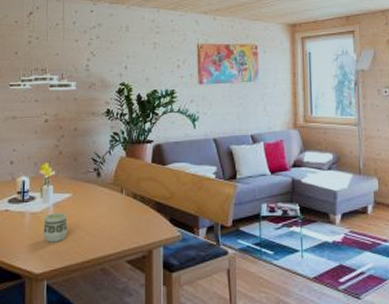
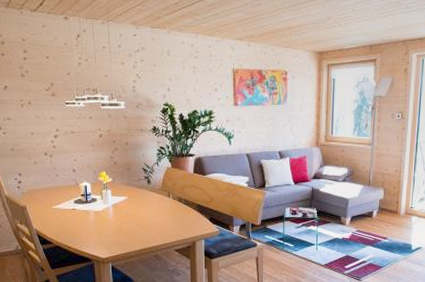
cup: present [43,213,69,243] -> none [105,212,126,235]

